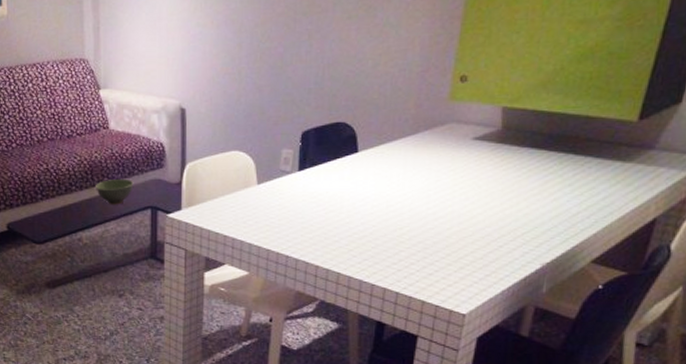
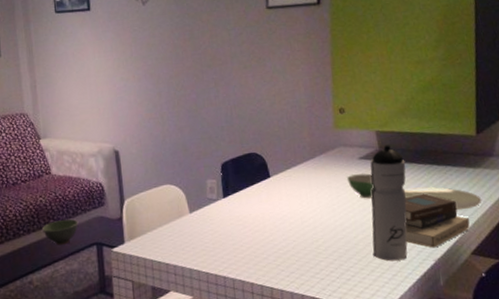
bowl: none [453,156,486,187] -> present [347,172,375,199]
water bottle: none [466,125,533,260] -> present [370,145,408,261]
books: none [510,187,601,251] -> present [404,193,470,248]
plate: none [521,179,624,209] -> present [404,187,482,210]

